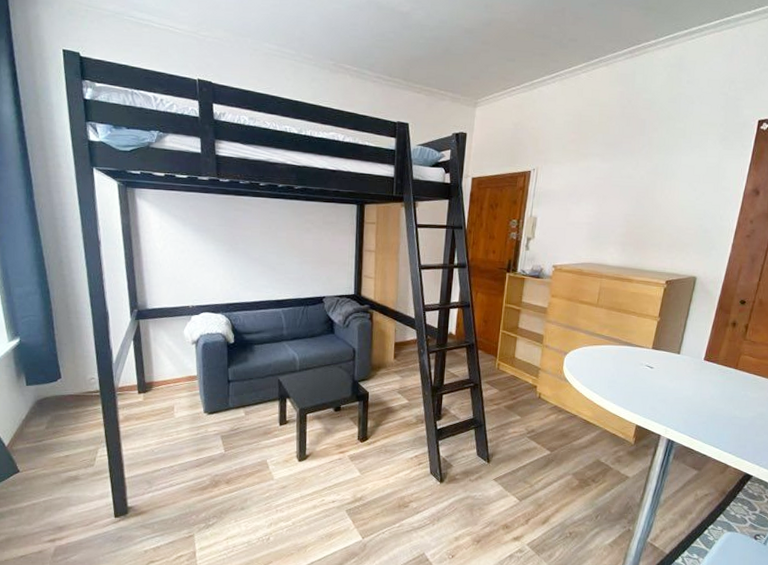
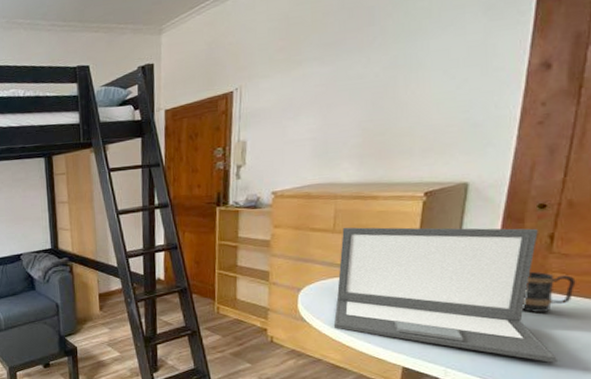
laptop: none [589,303,741,426] -> present [333,227,557,363]
mug: none [722,353,758,387] -> present [521,271,576,314]

